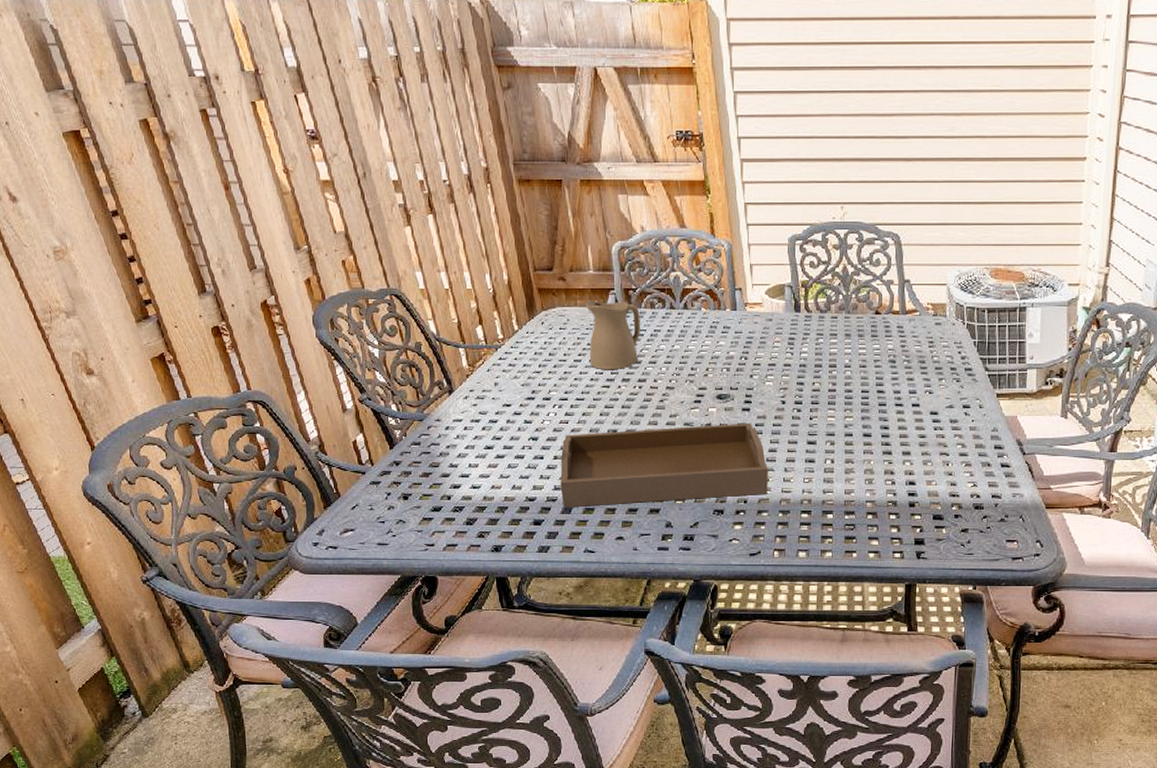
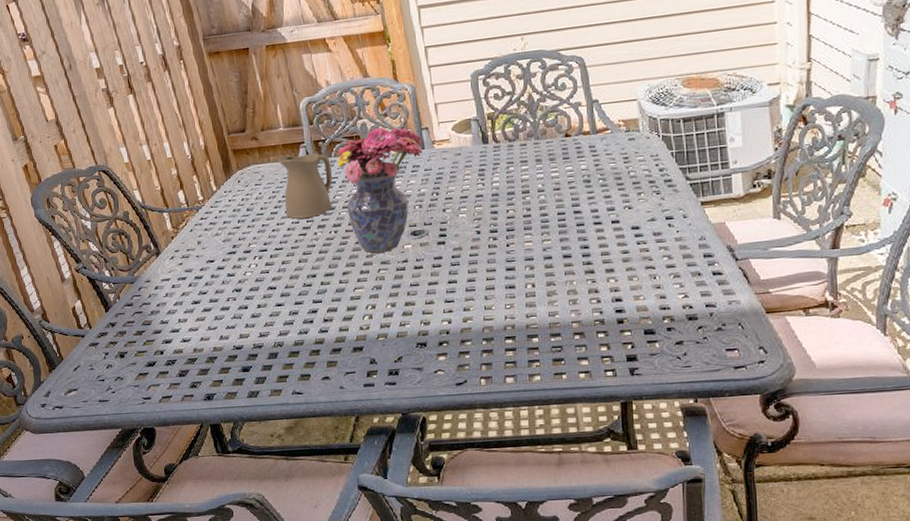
serving tray: present [560,422,768,508] -> none [264,255,470,353]
flower arrangement: none [646,283,735,413] -> present [337,127,423,254]

